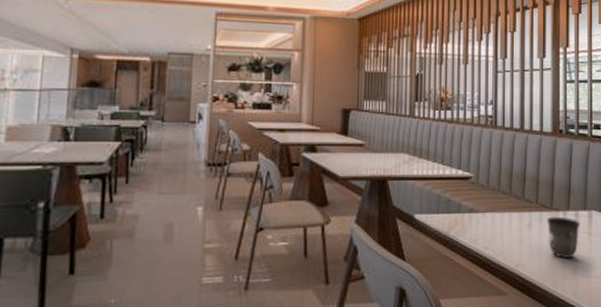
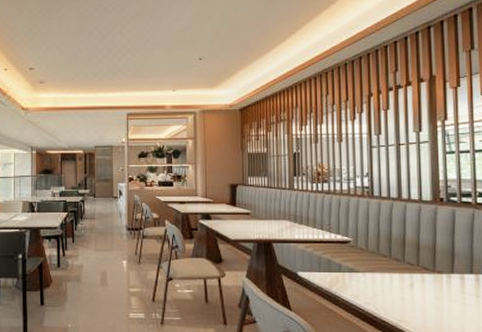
mug: present [546,216,580,258] -> none [429,278,467,317]

